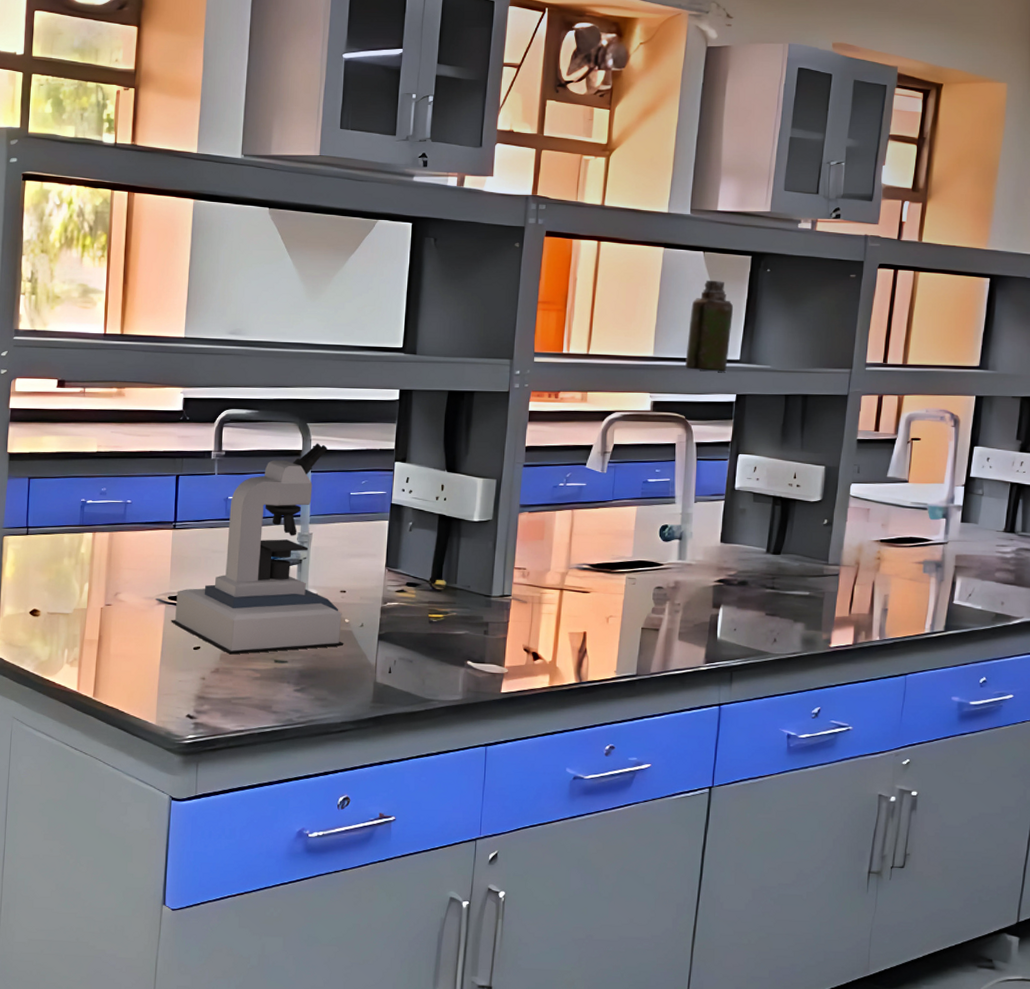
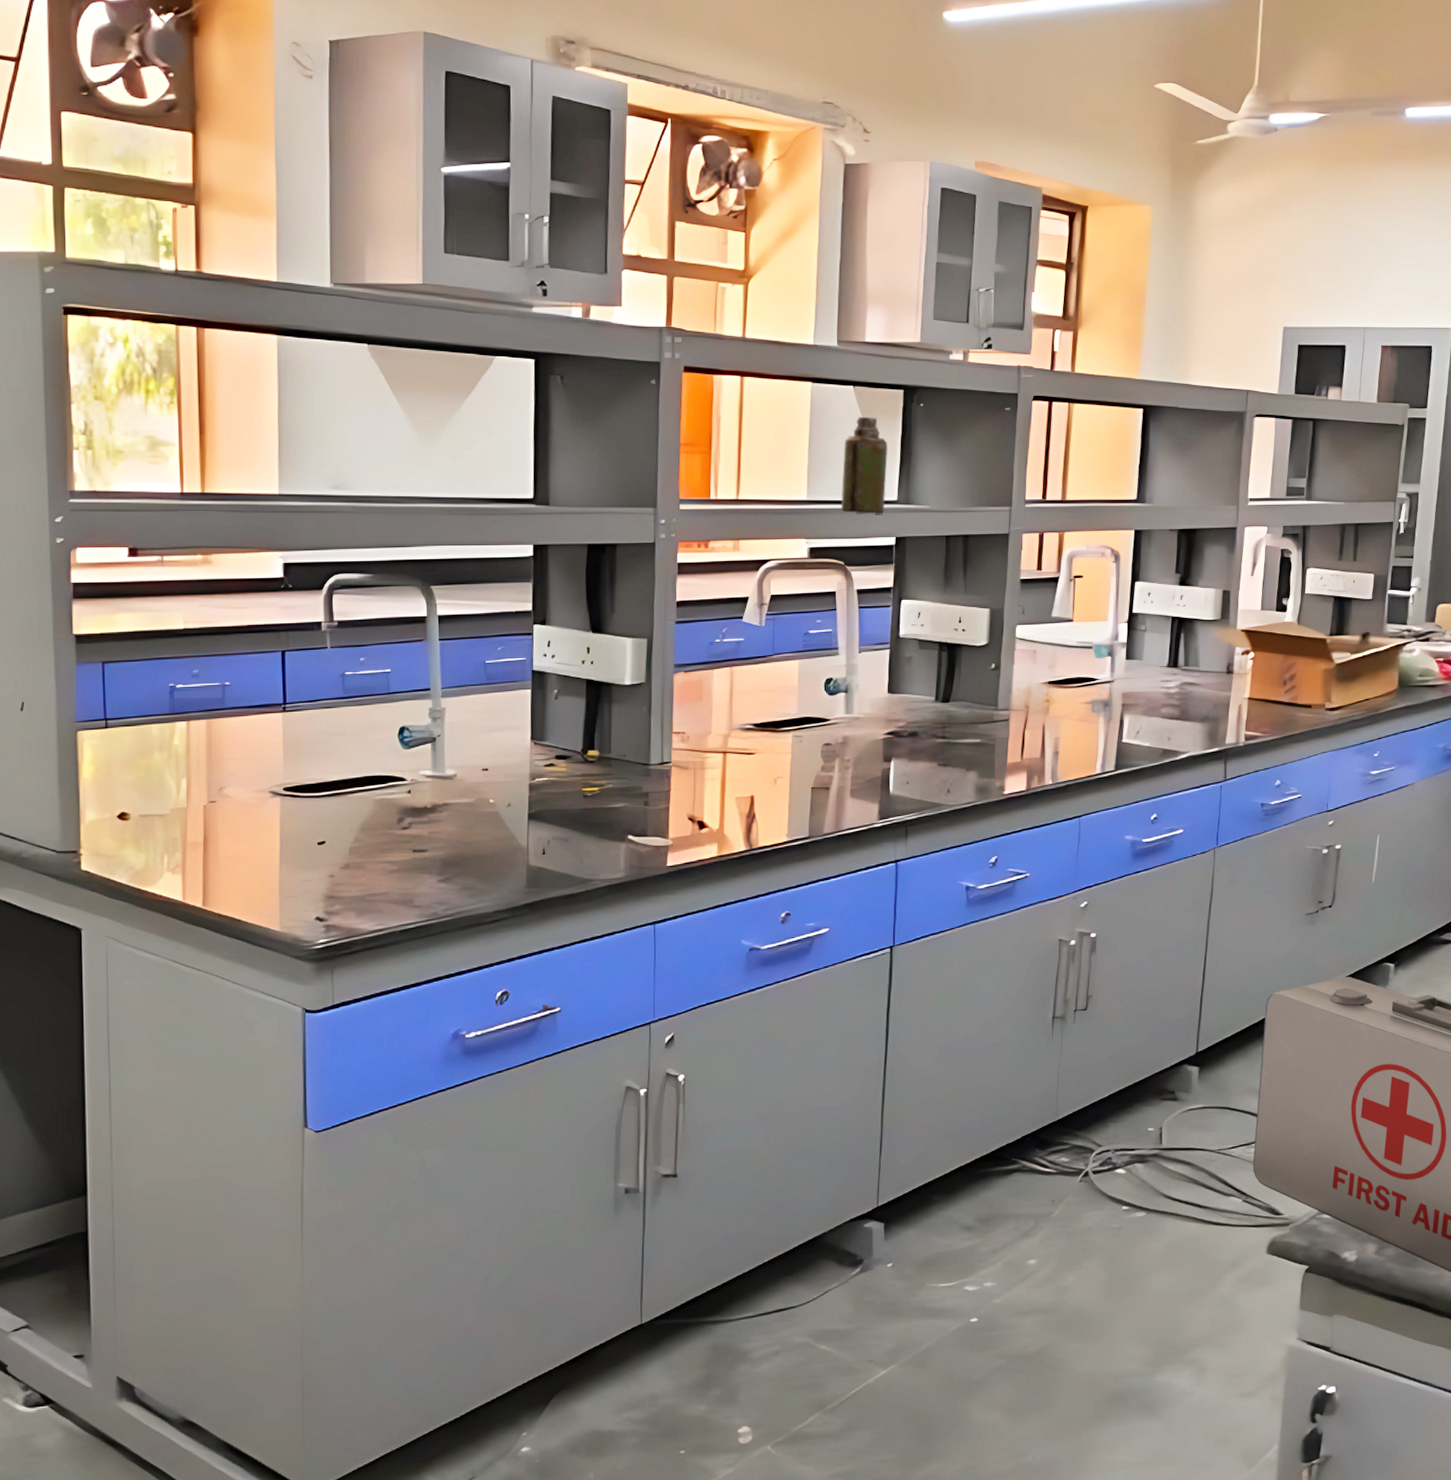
microscope: present [171,443,344,655] -> none [288,607,491,847]

